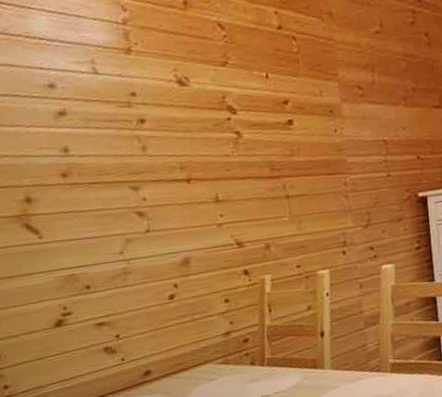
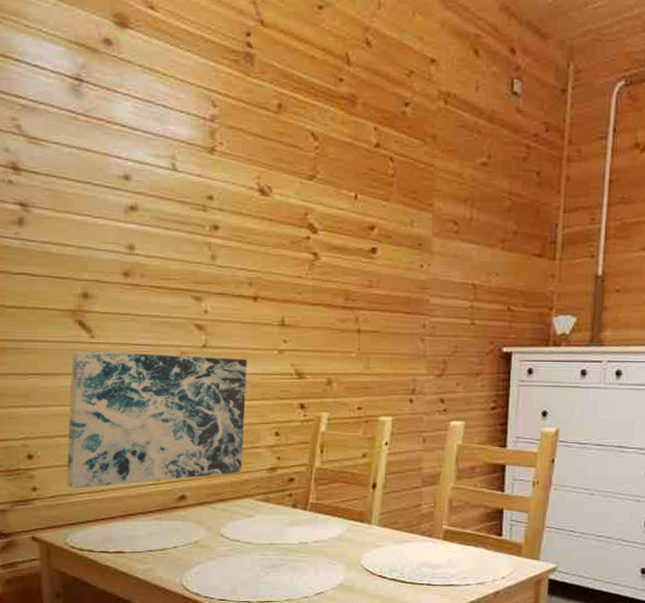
wall art: none [23,237,199,381] -> present [66,351,247,489]

